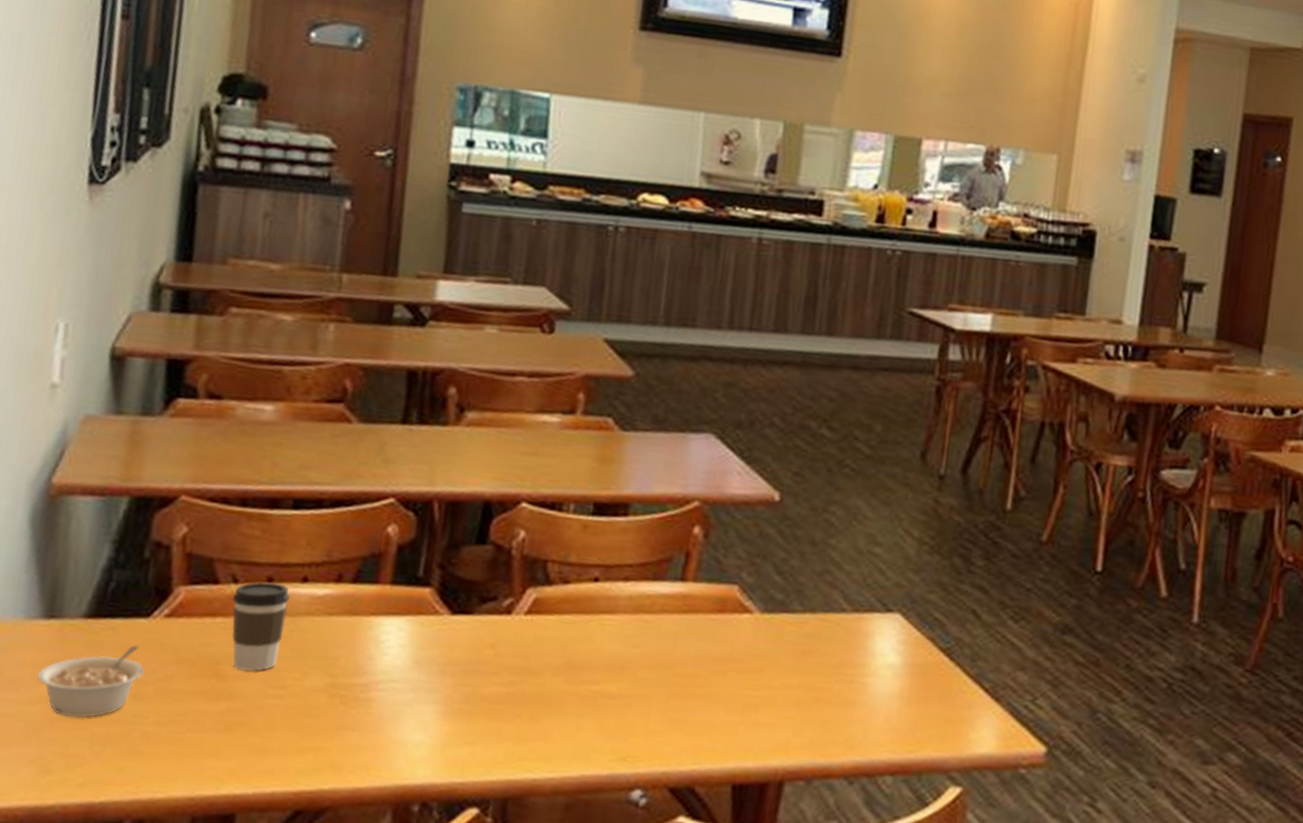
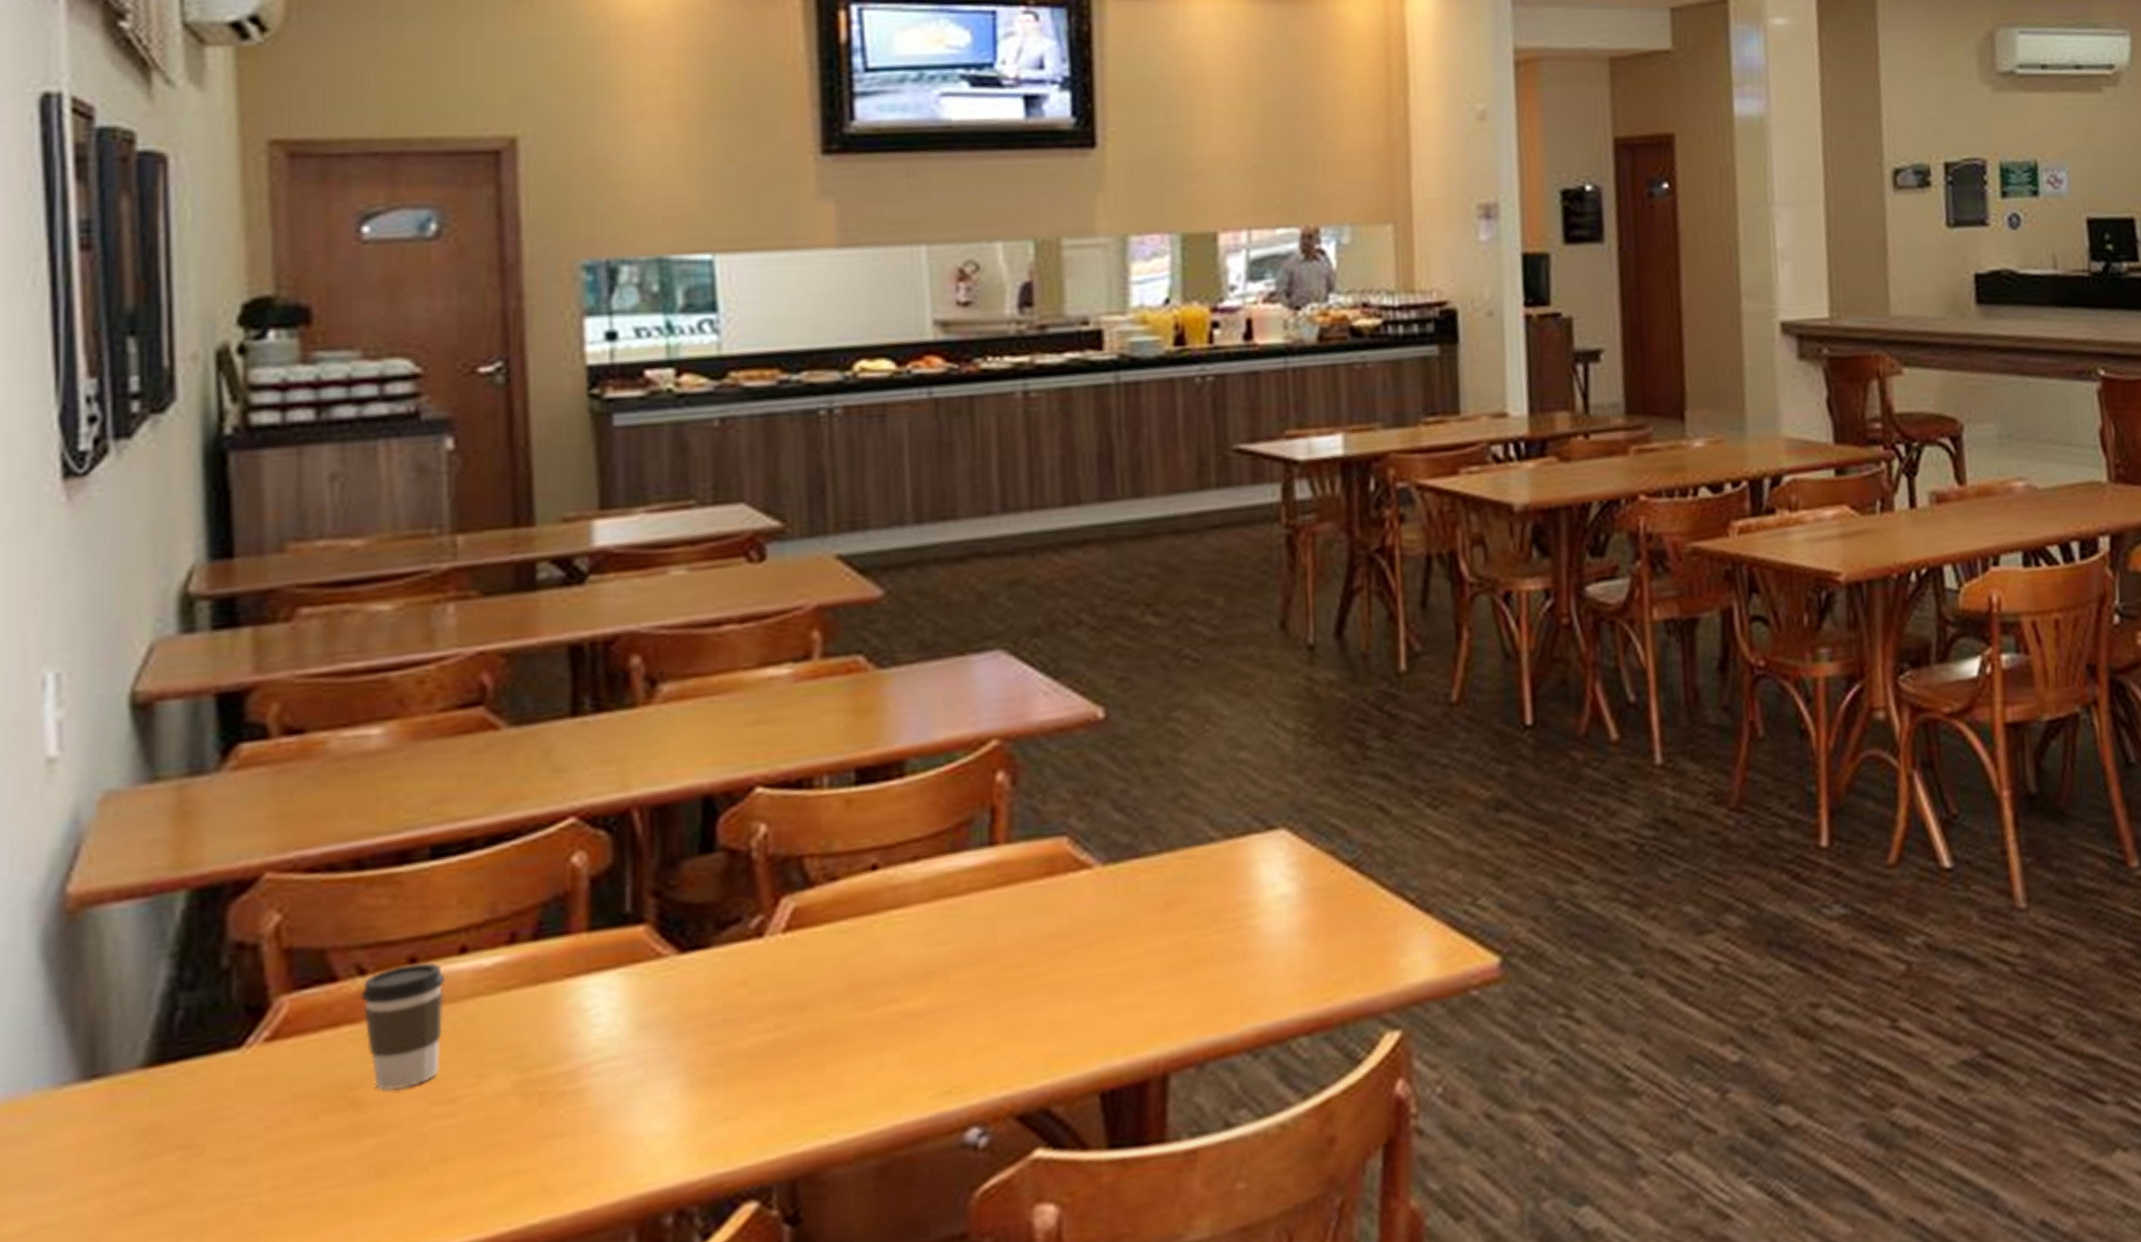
legume: present [37,644,144,718] -> none [83,1088,244,1210]

